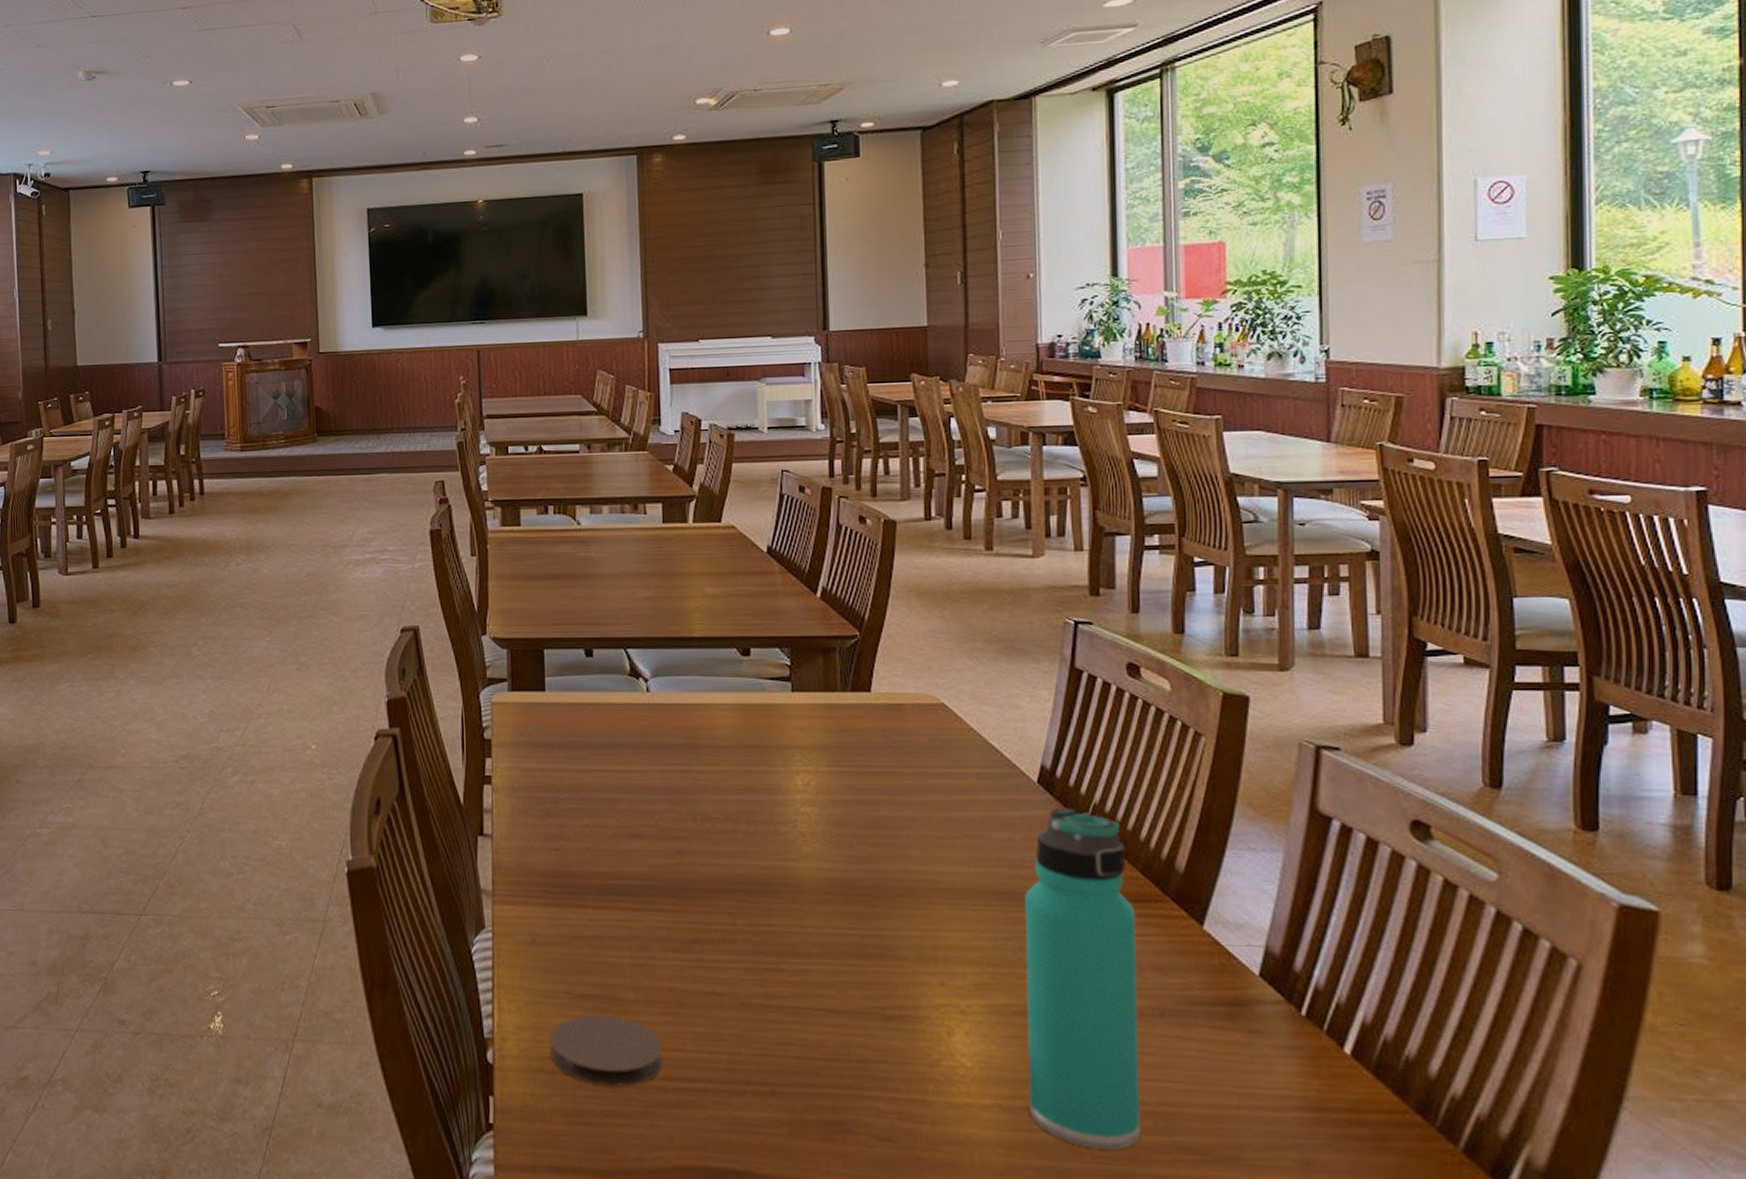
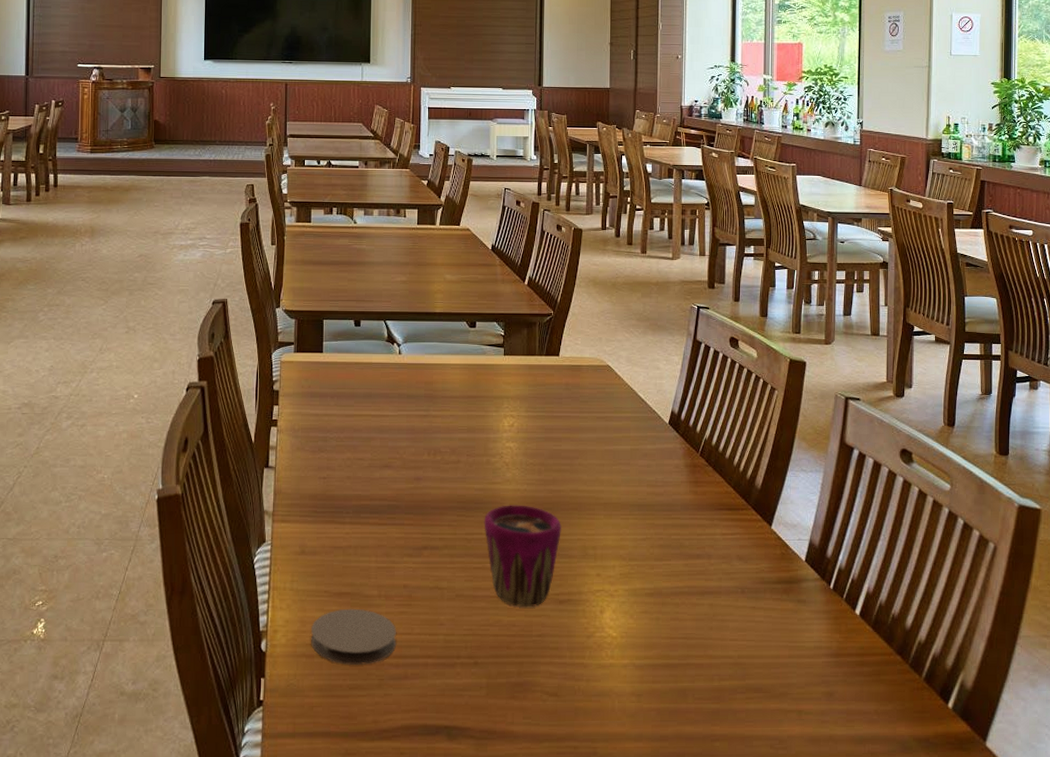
cup: none [774,888,887,1024] -> present [484,505,562,608]
thermos bottle: present [1024,808,1142,1151] -> none [652,442,729,694]

